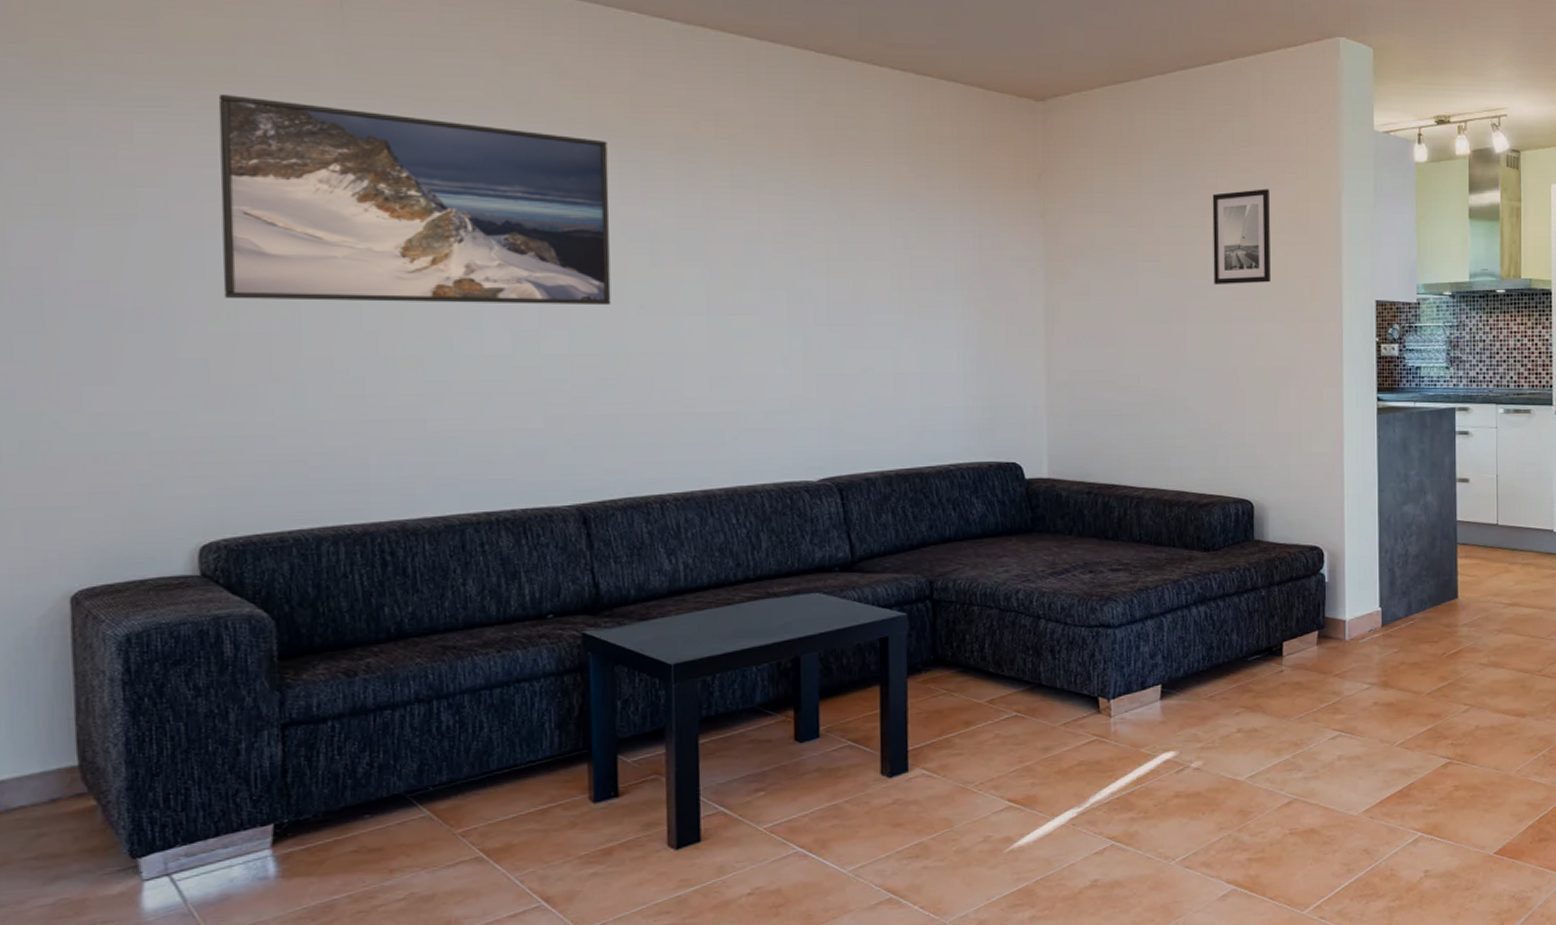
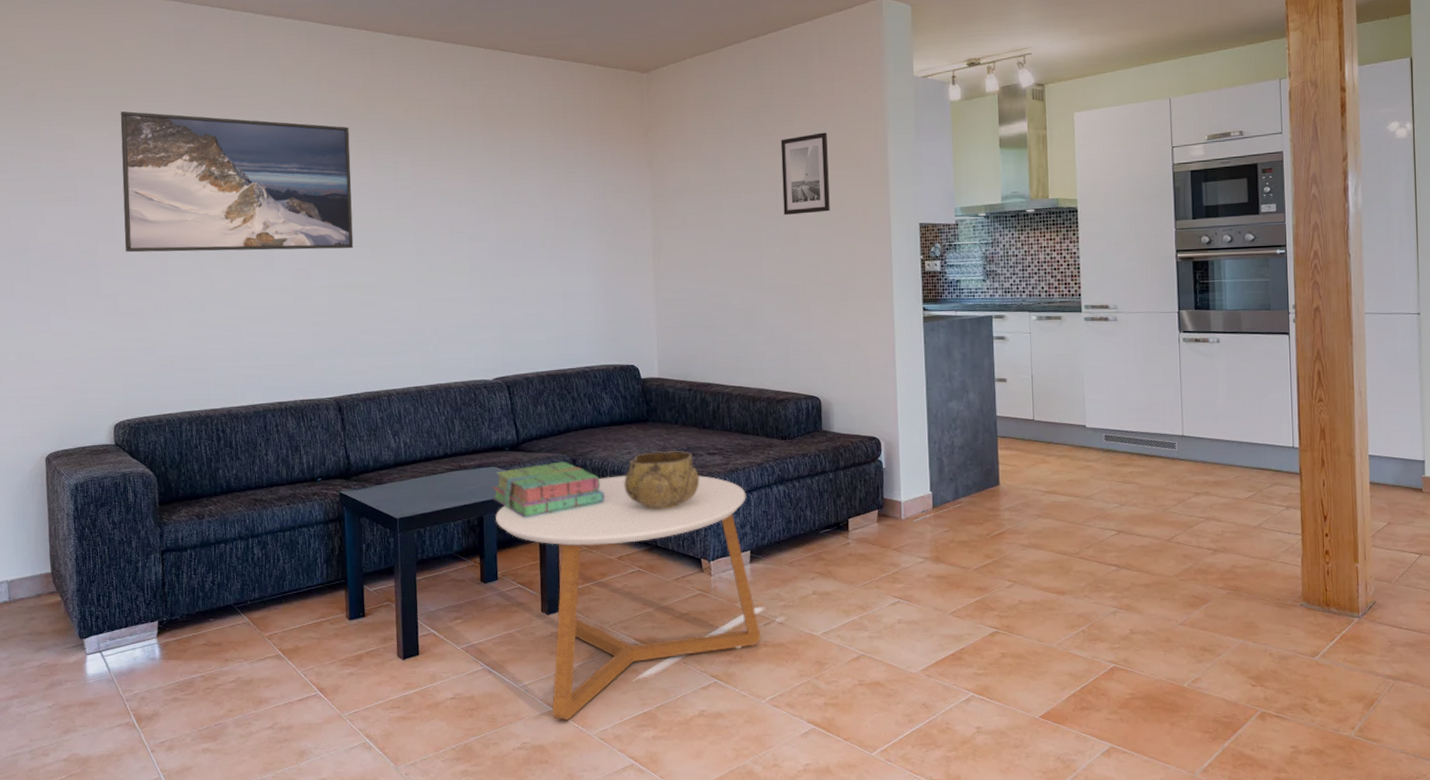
stack of books: none [814,583,972,658] -> present [492,461,605,519]
coffee table: none [818,596,1171,909] -> present [496,475,761,720]
decorative bowl: none [999,567,1099,641] -> present [624,451,700,510]

